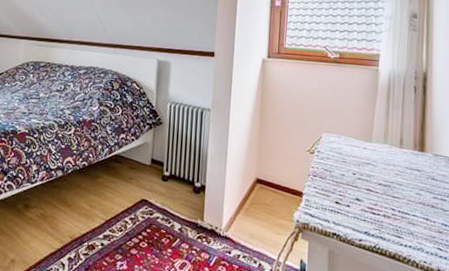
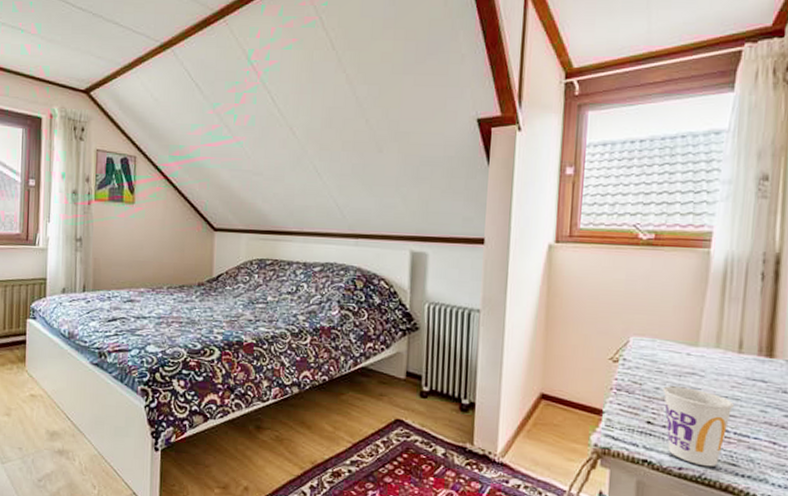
cup: none [347,173,398,239] -> present [663,386,734,467]

